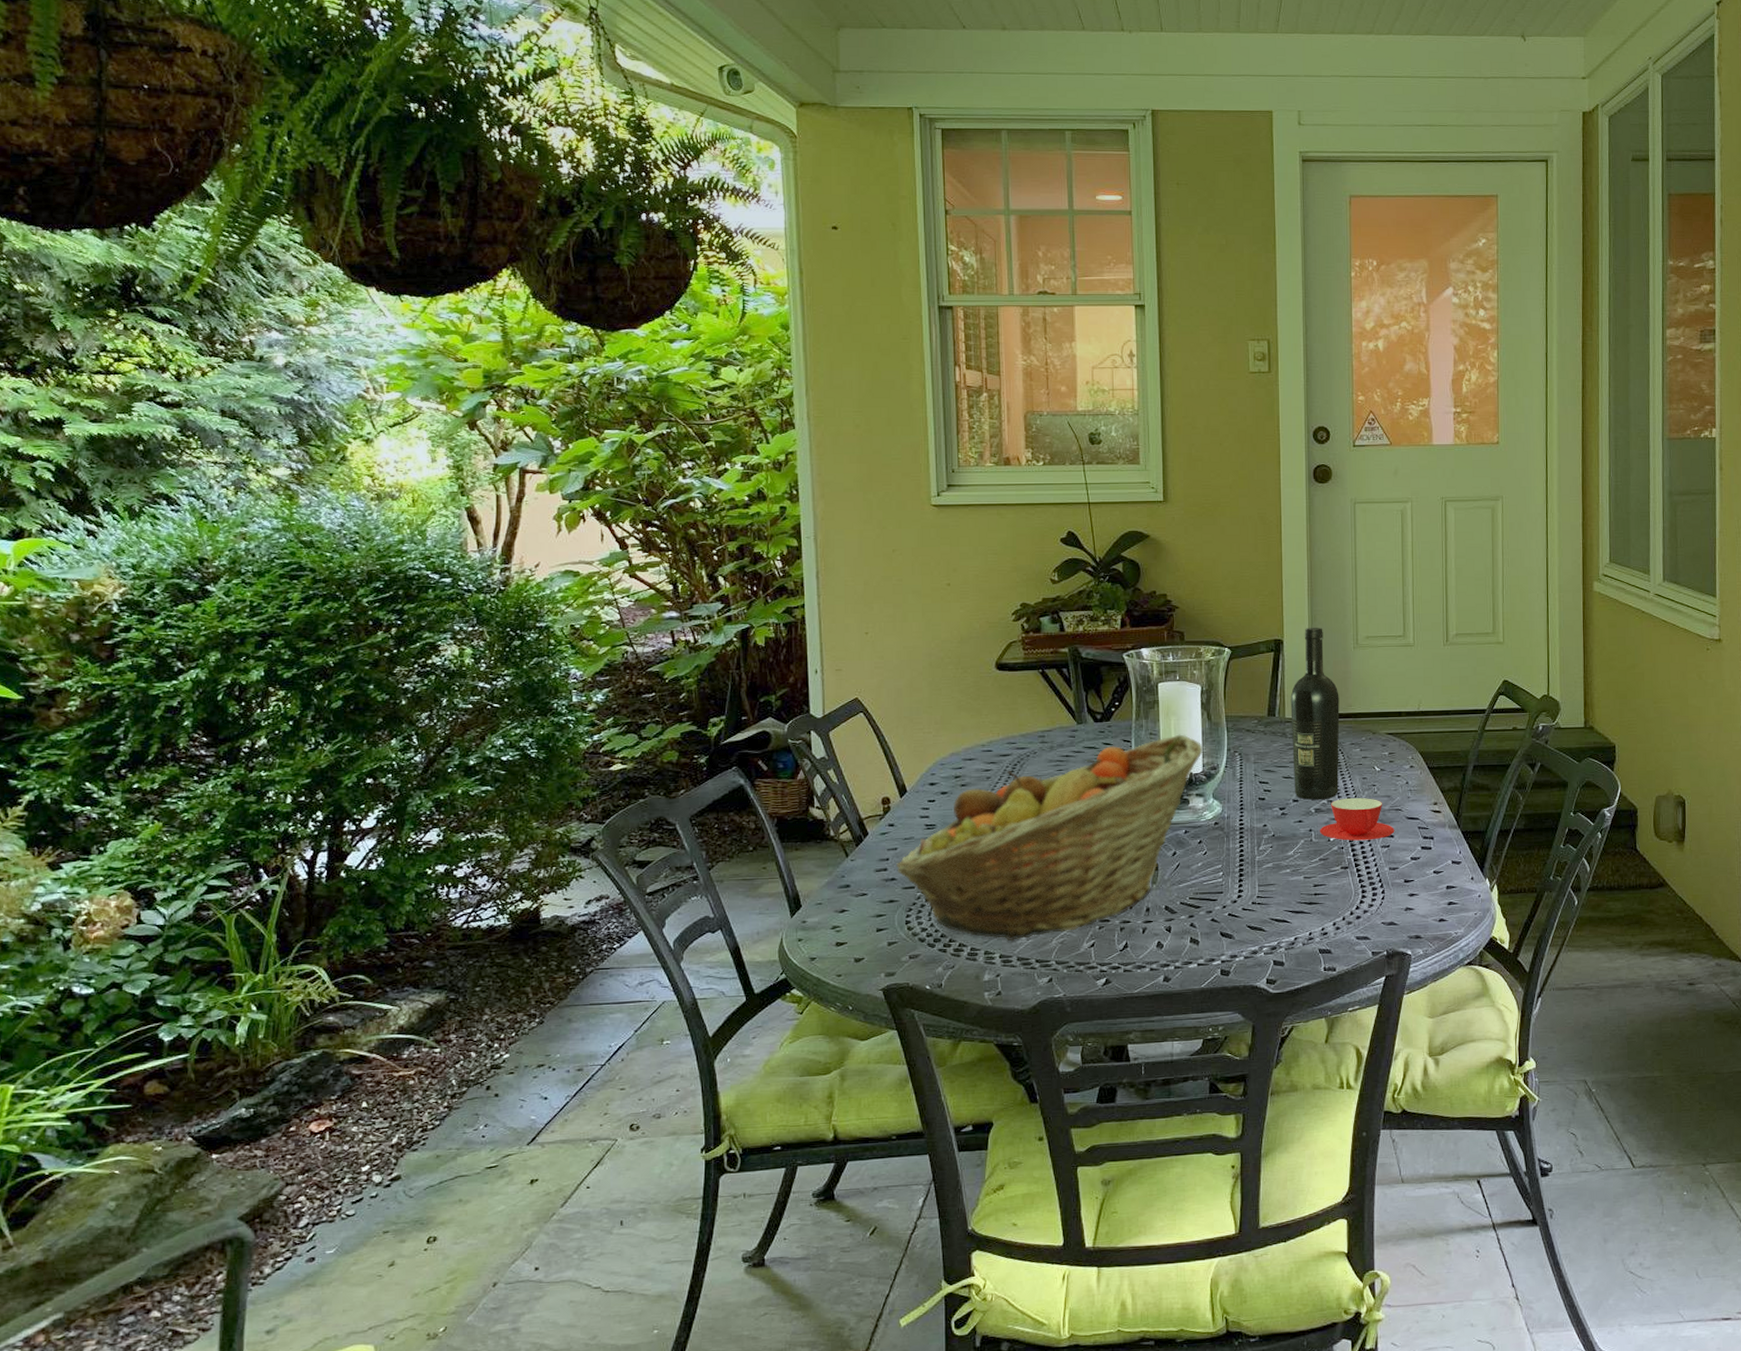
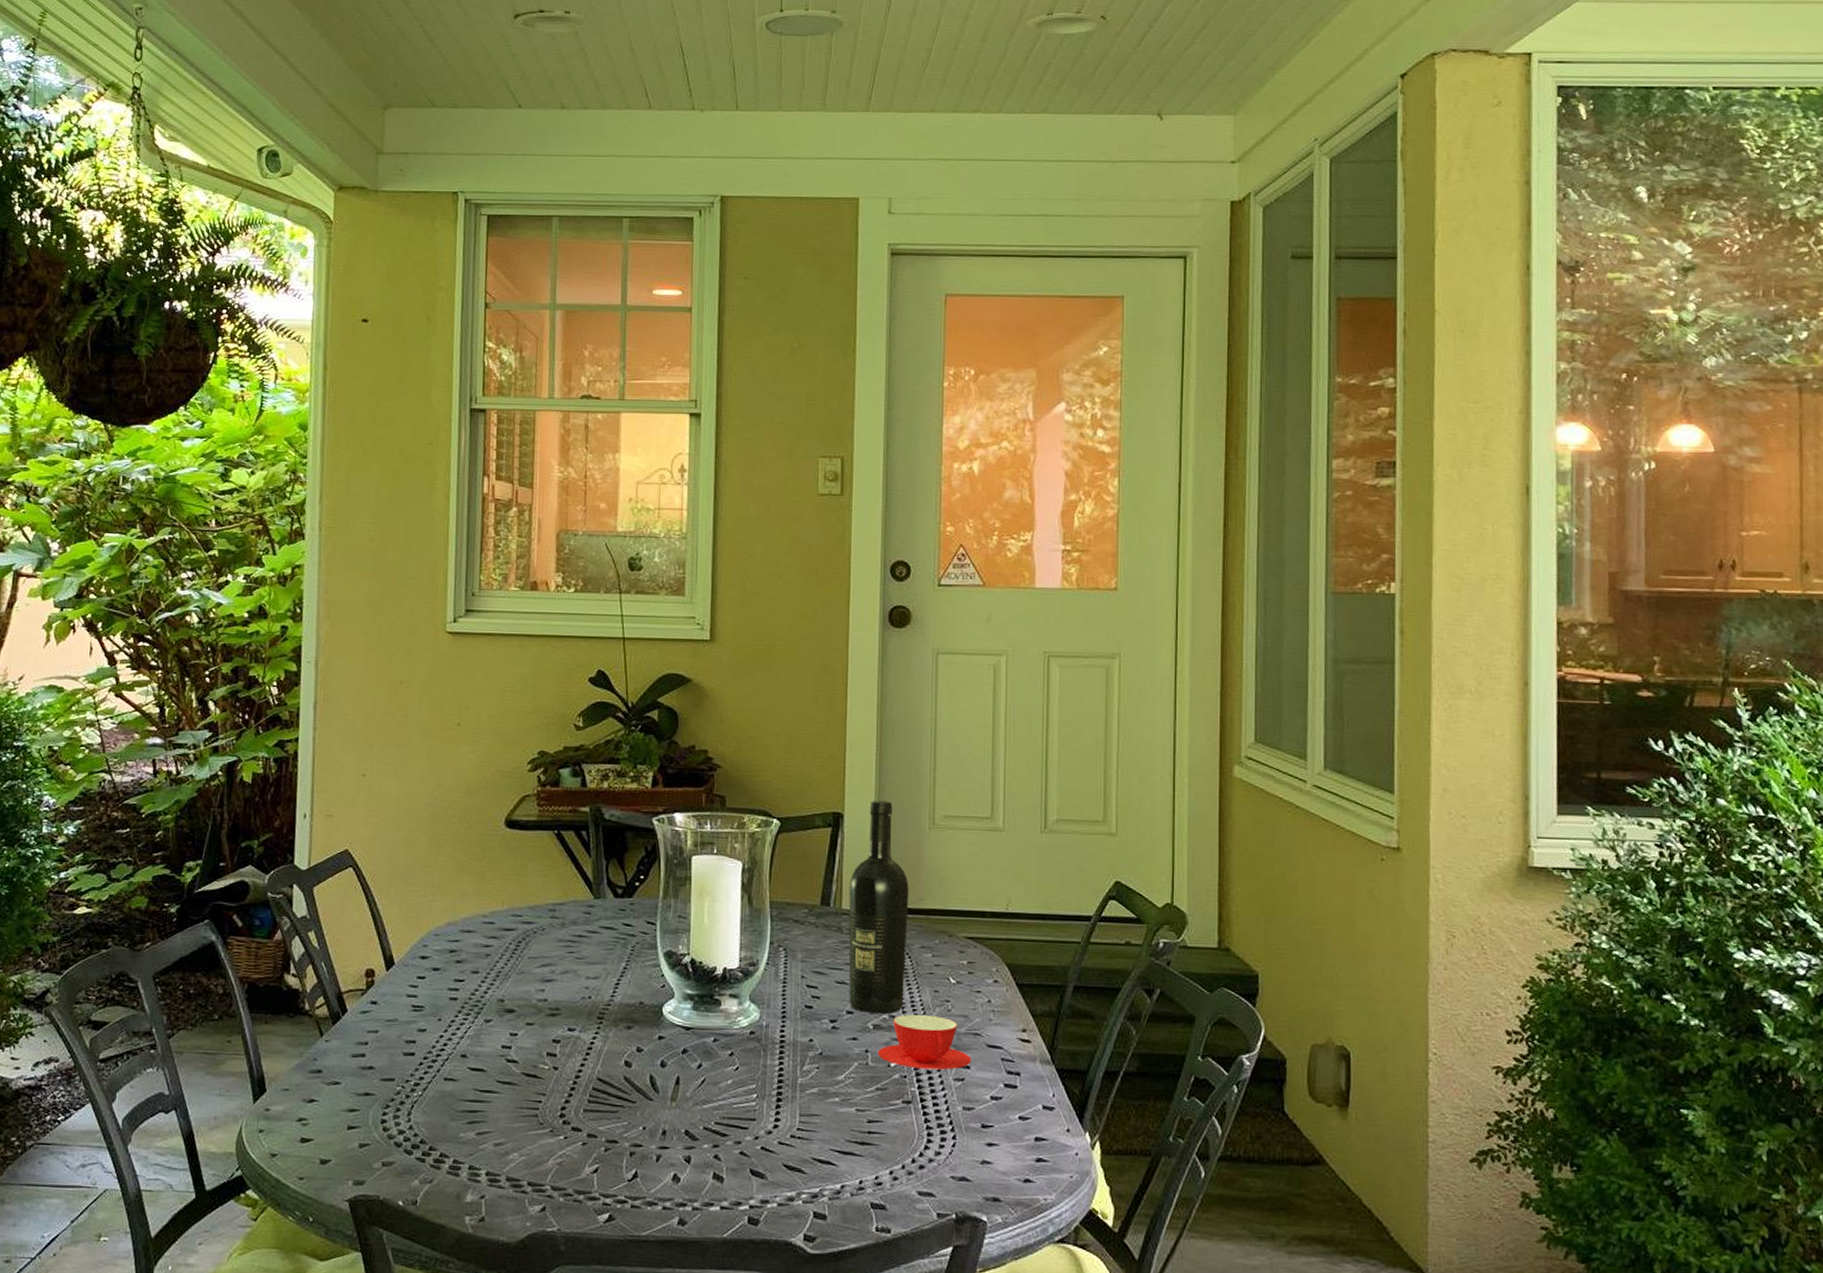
fruit basket: present [896,734,1203,942] -> none [376,919,741,1157]

